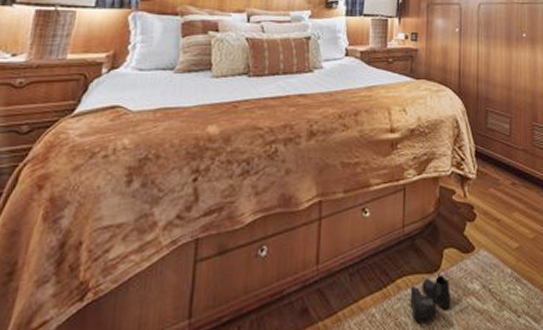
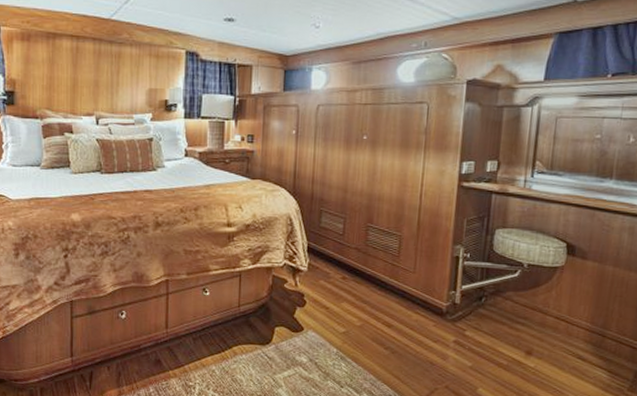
boots: present [410,273,452,320] -> none [244,345,281,379]

